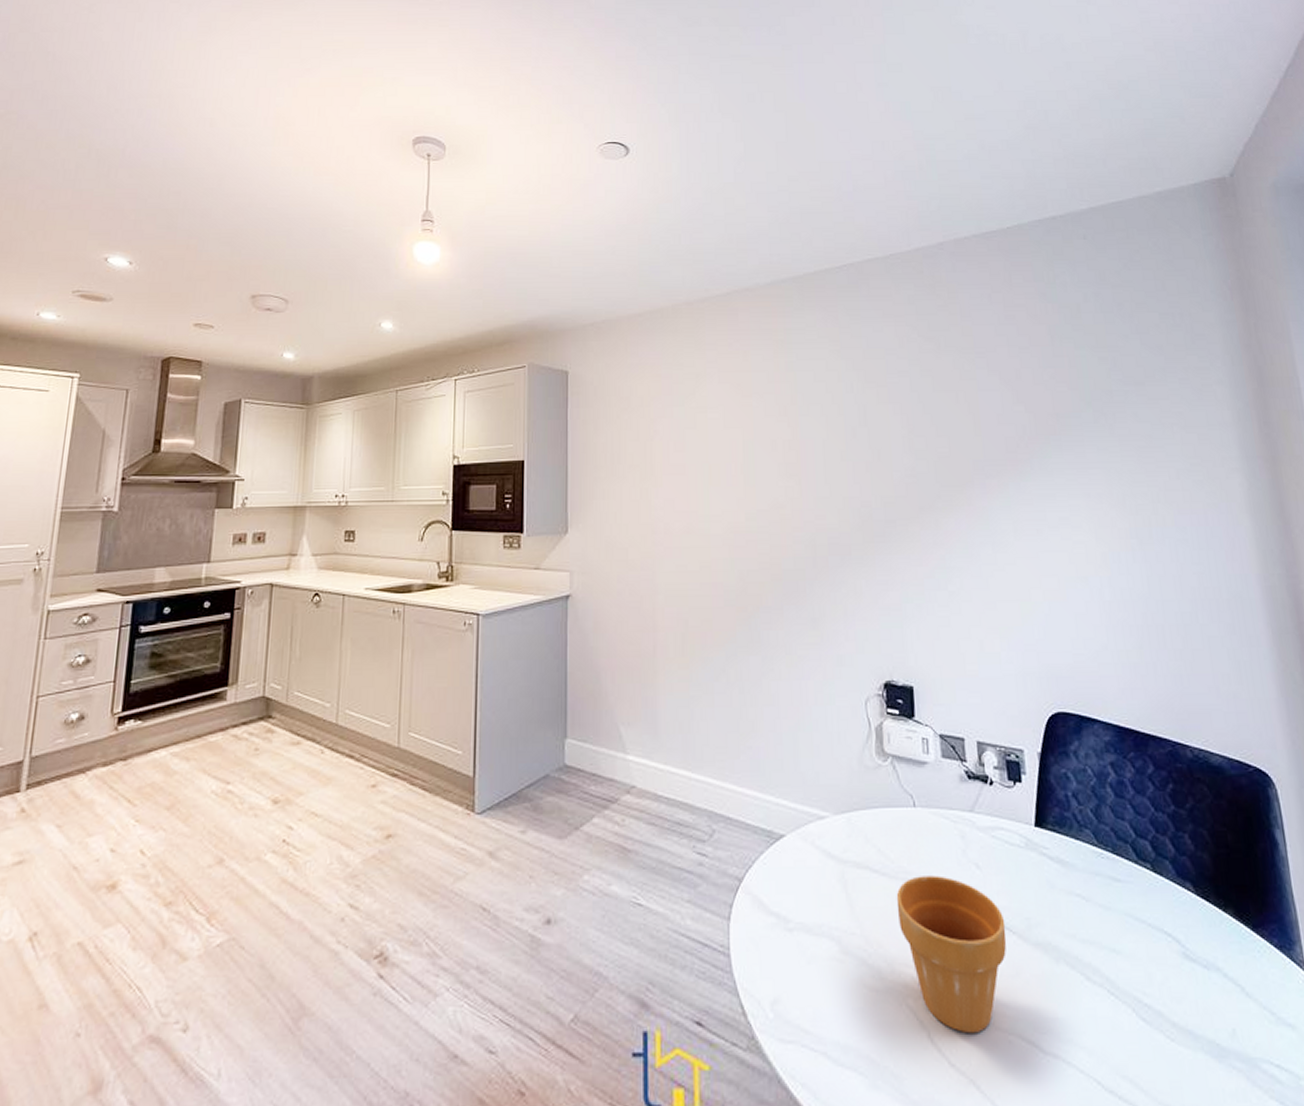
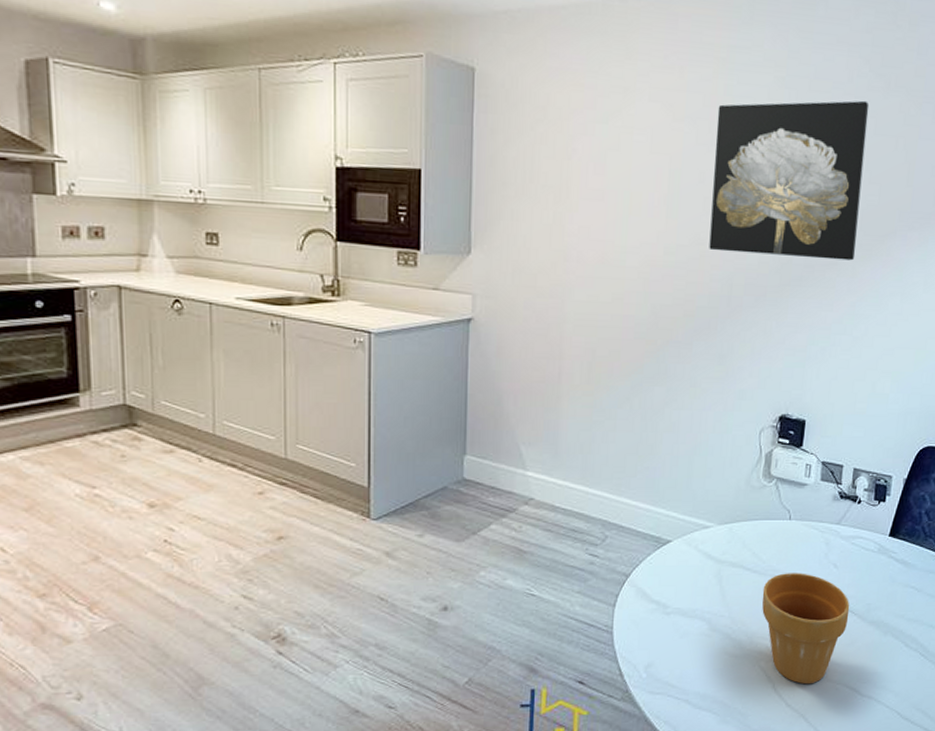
wall art: none [781,362,936,514] -> present [709,100,870,261]

